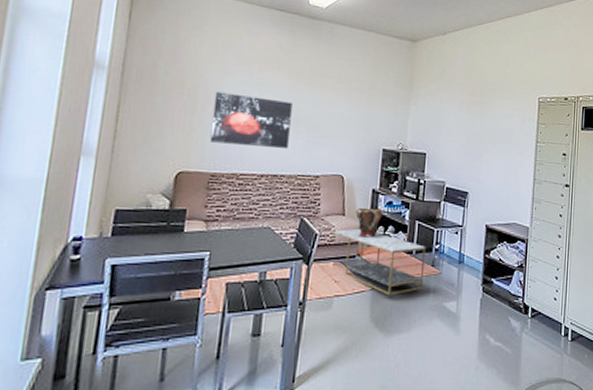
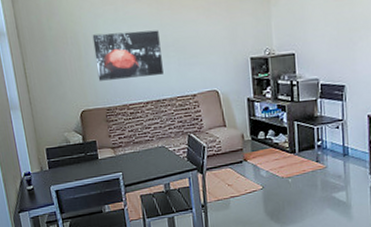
coffee table: present [332,228,426,296] -> none [218,136,311,192]
decorative urn: present [356,207,383,238] -> none [235,115,261,144]

